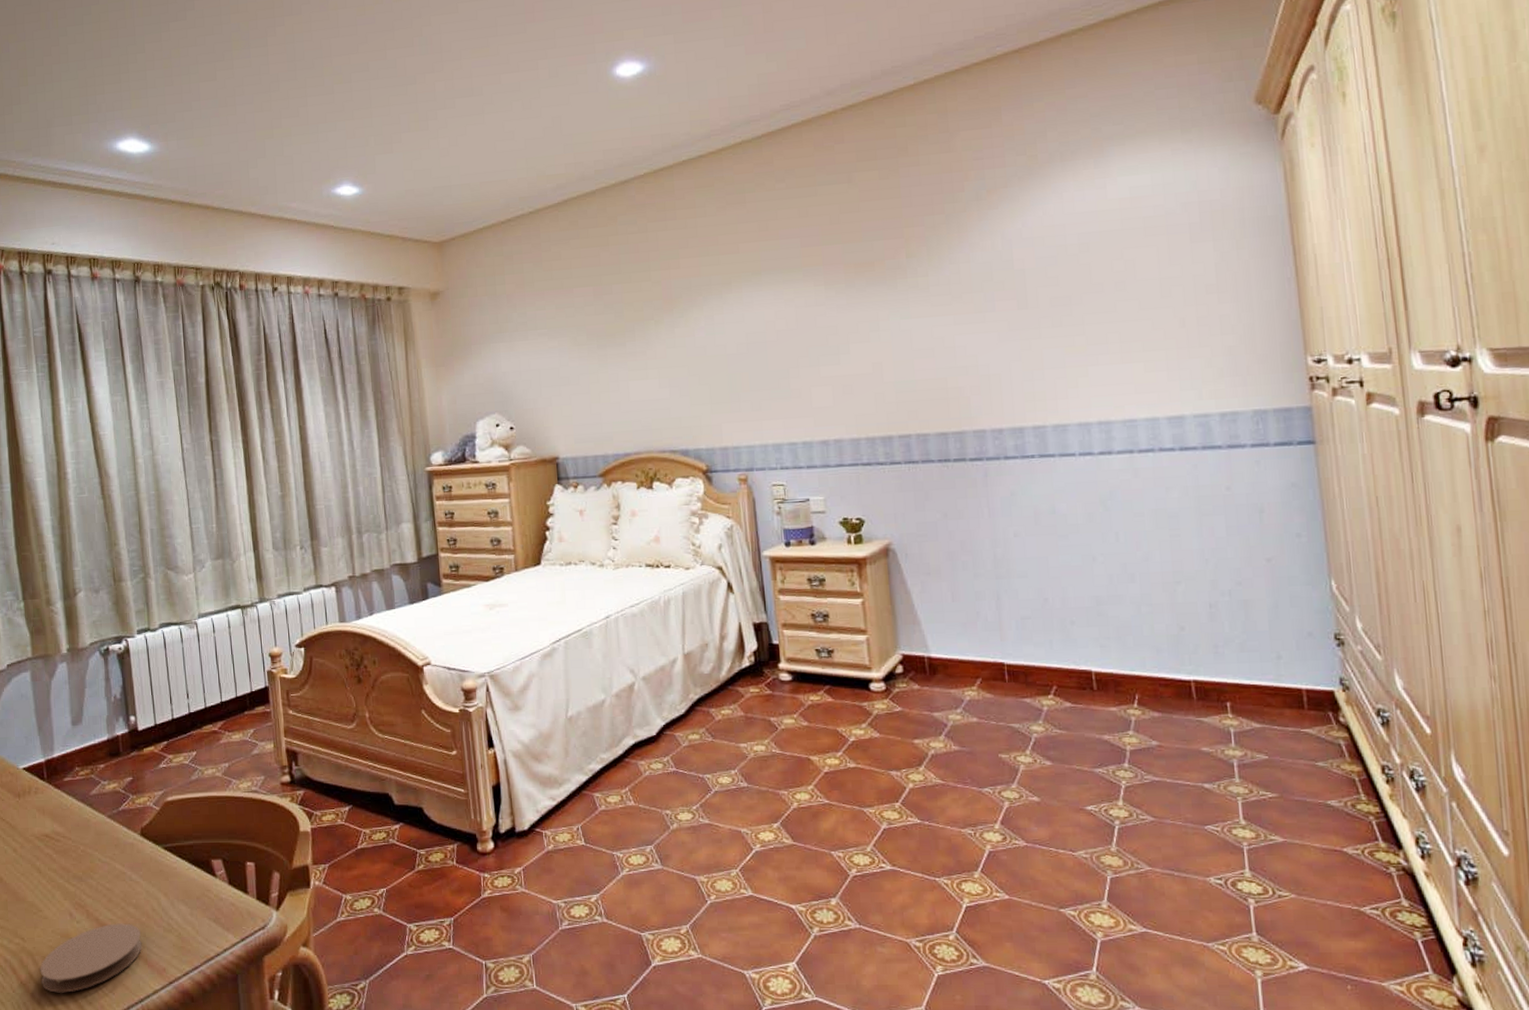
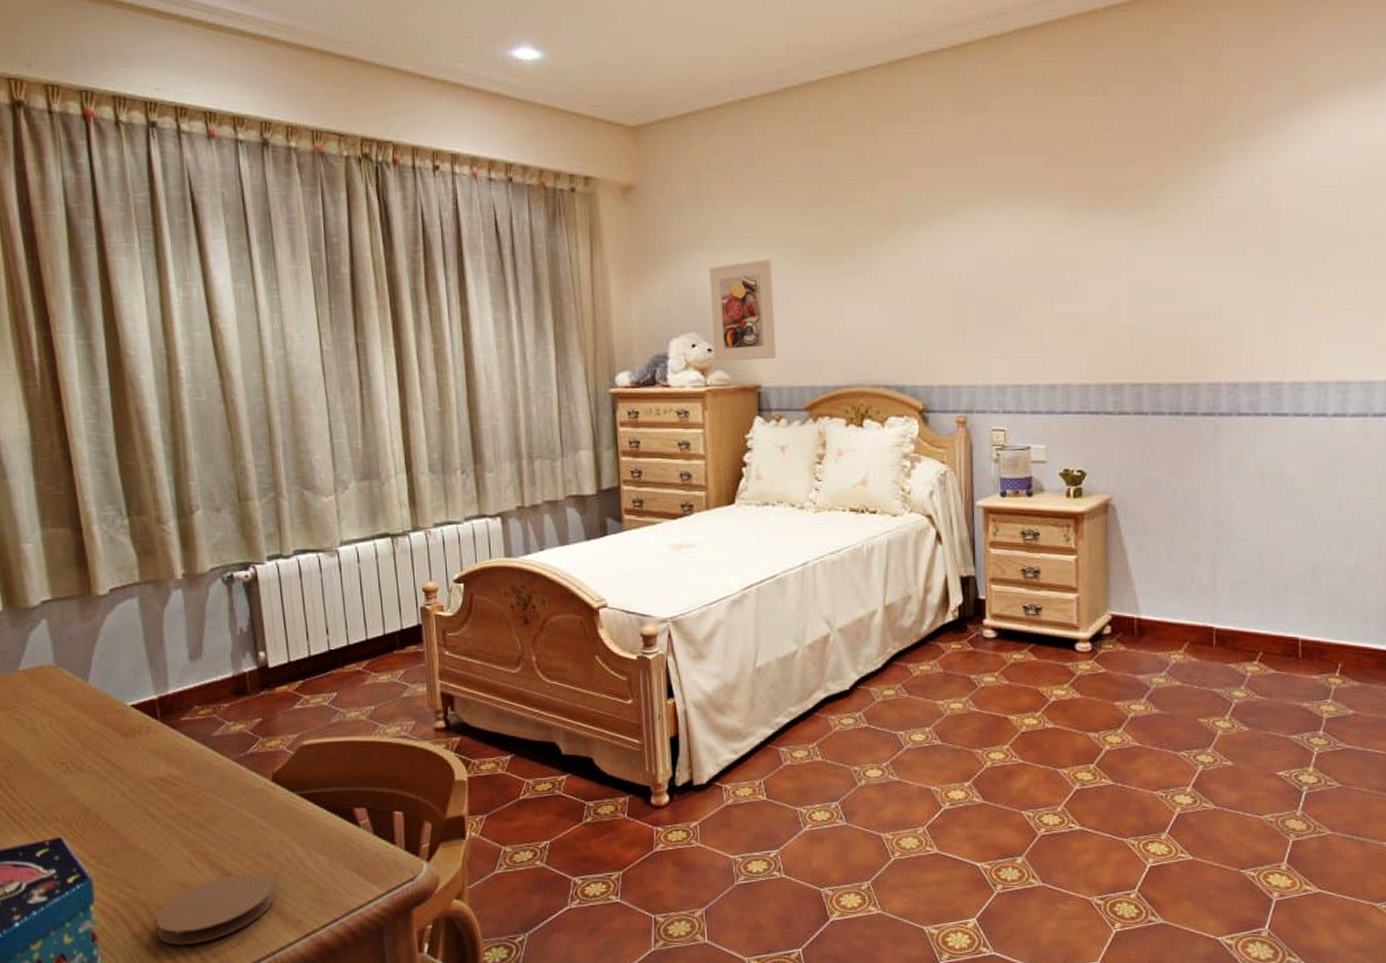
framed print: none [508,345,571,438] -> present [709,259,776,362]

